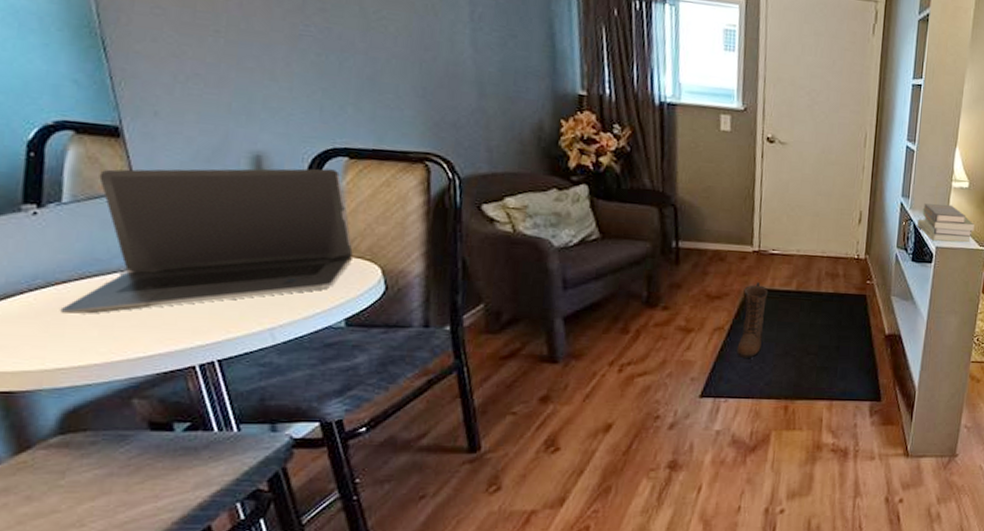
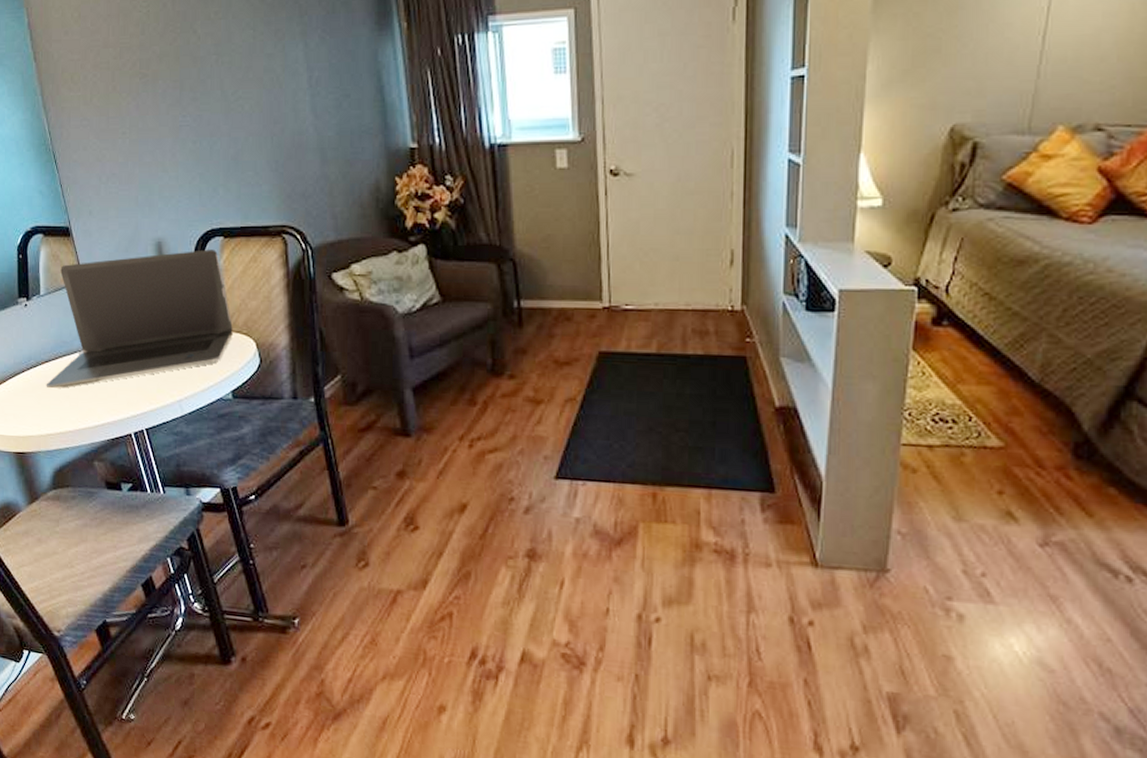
boot: present [737,282,769,358] -> none [592,344,624,435]
books: present [917,203,974,243] -> none [810,231,895,283]

